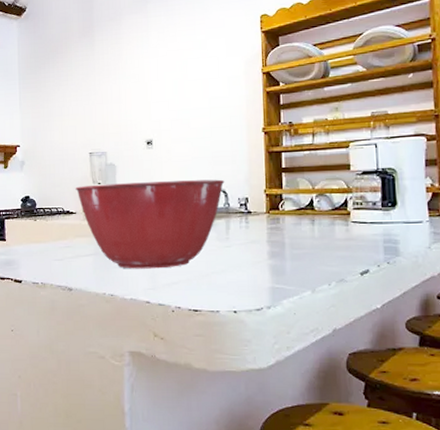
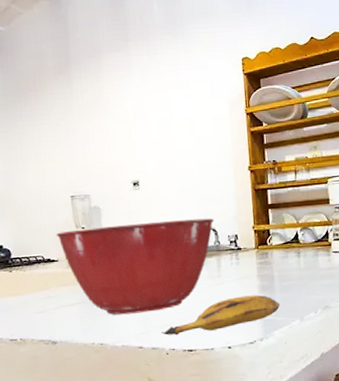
banana: none [167,261,290,294] -> present [161,294,280,336]

